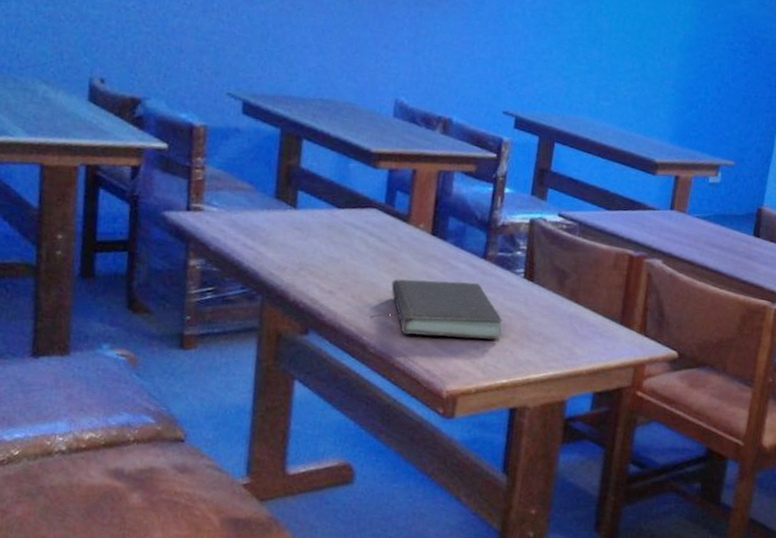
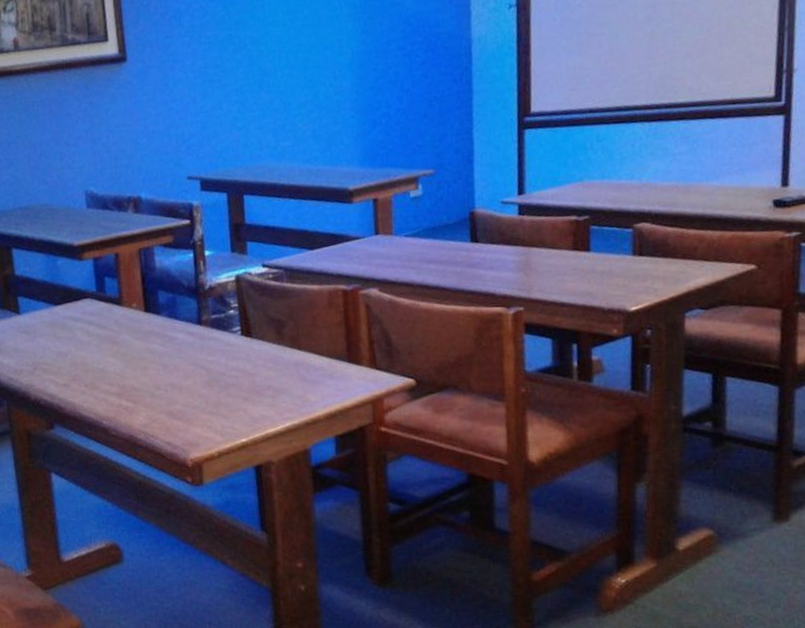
book: present [369,279,503,340] -> none [105,349,231,412]

